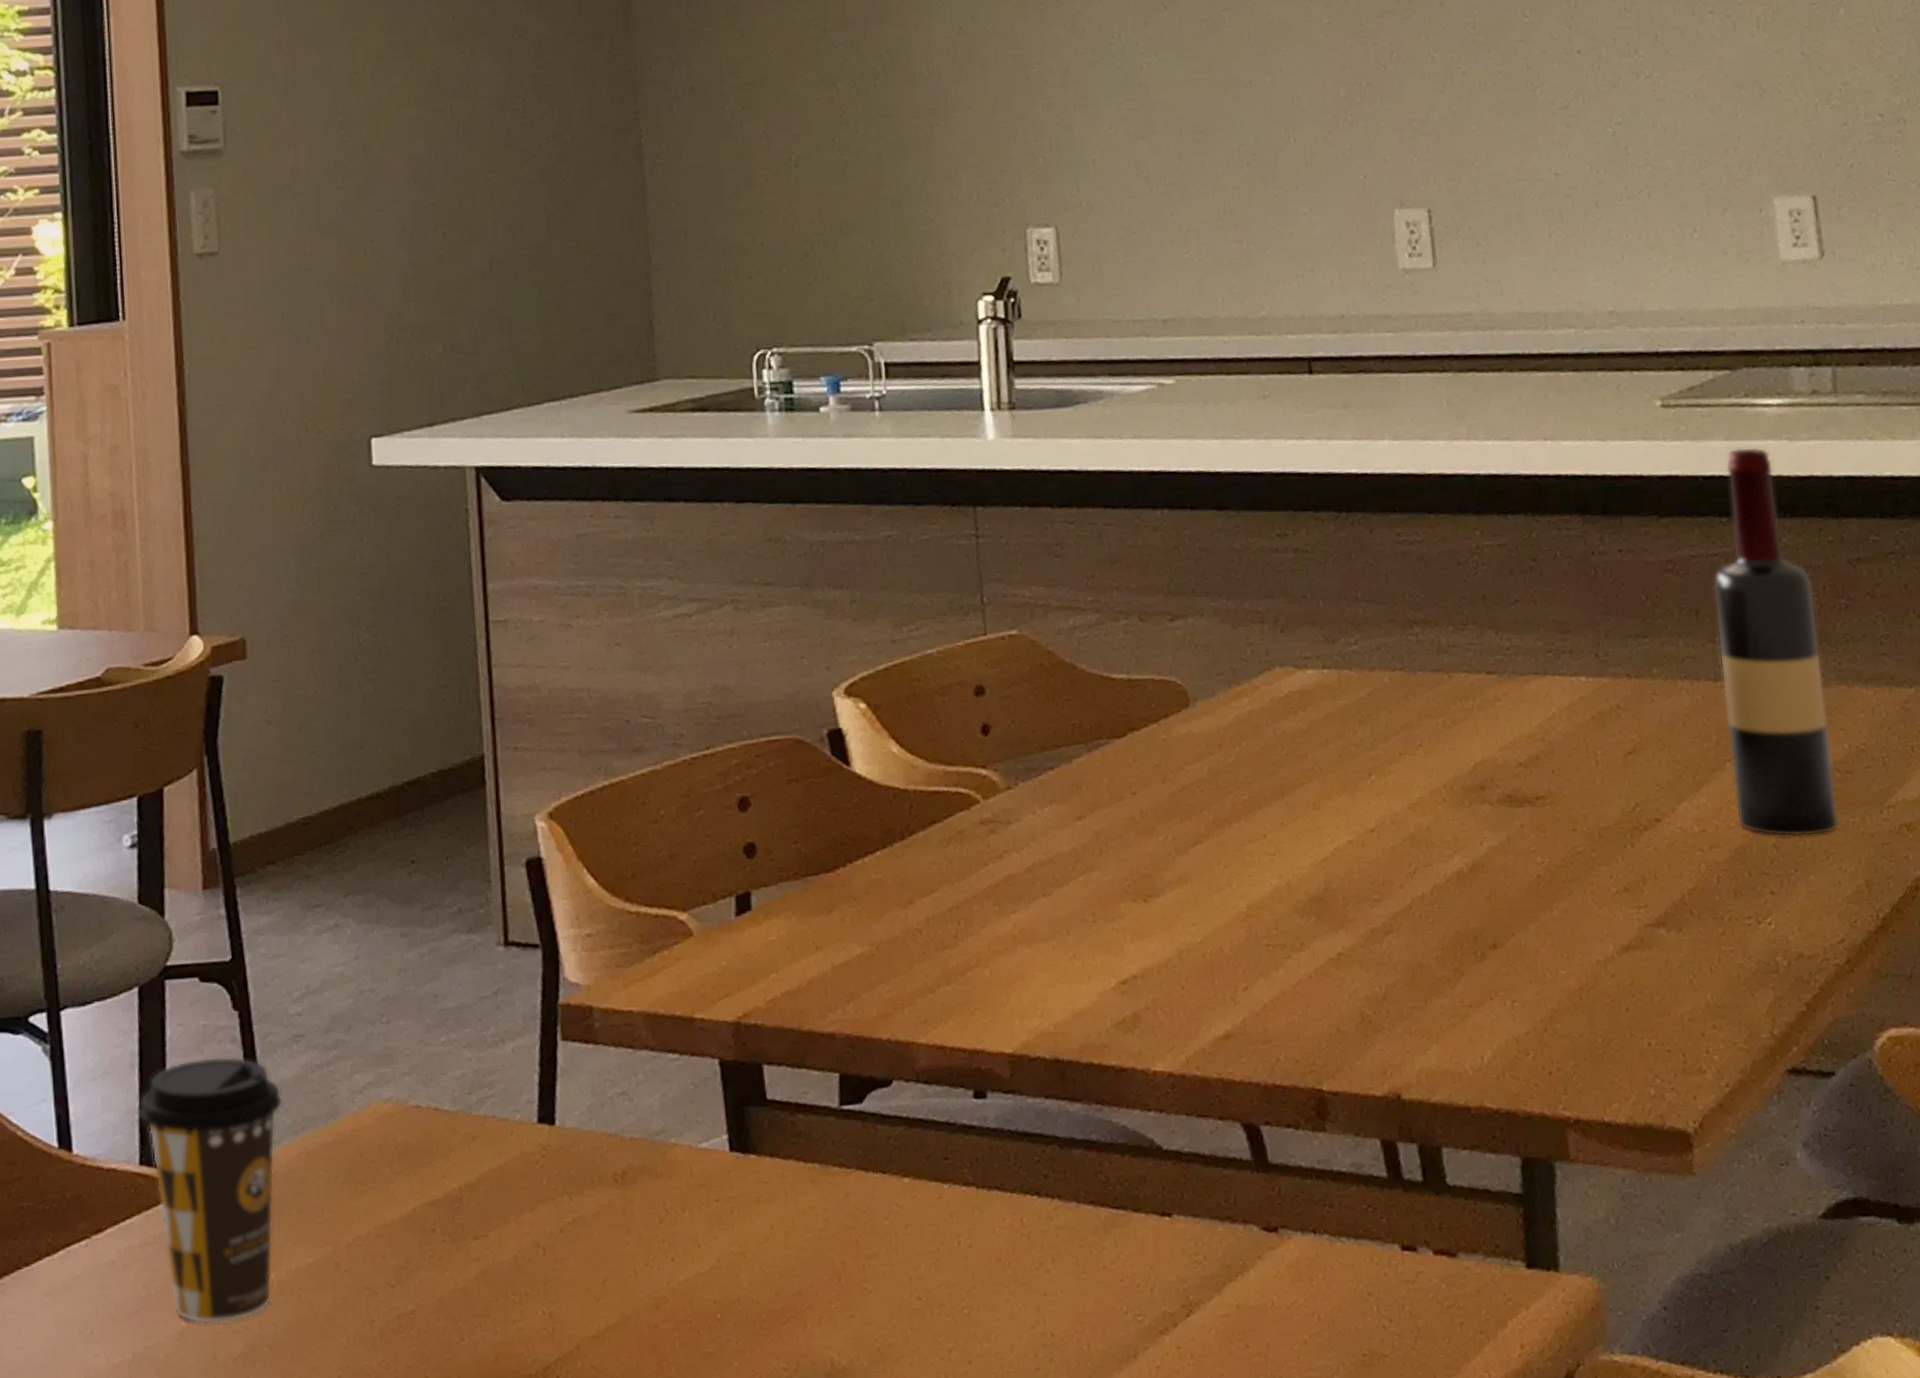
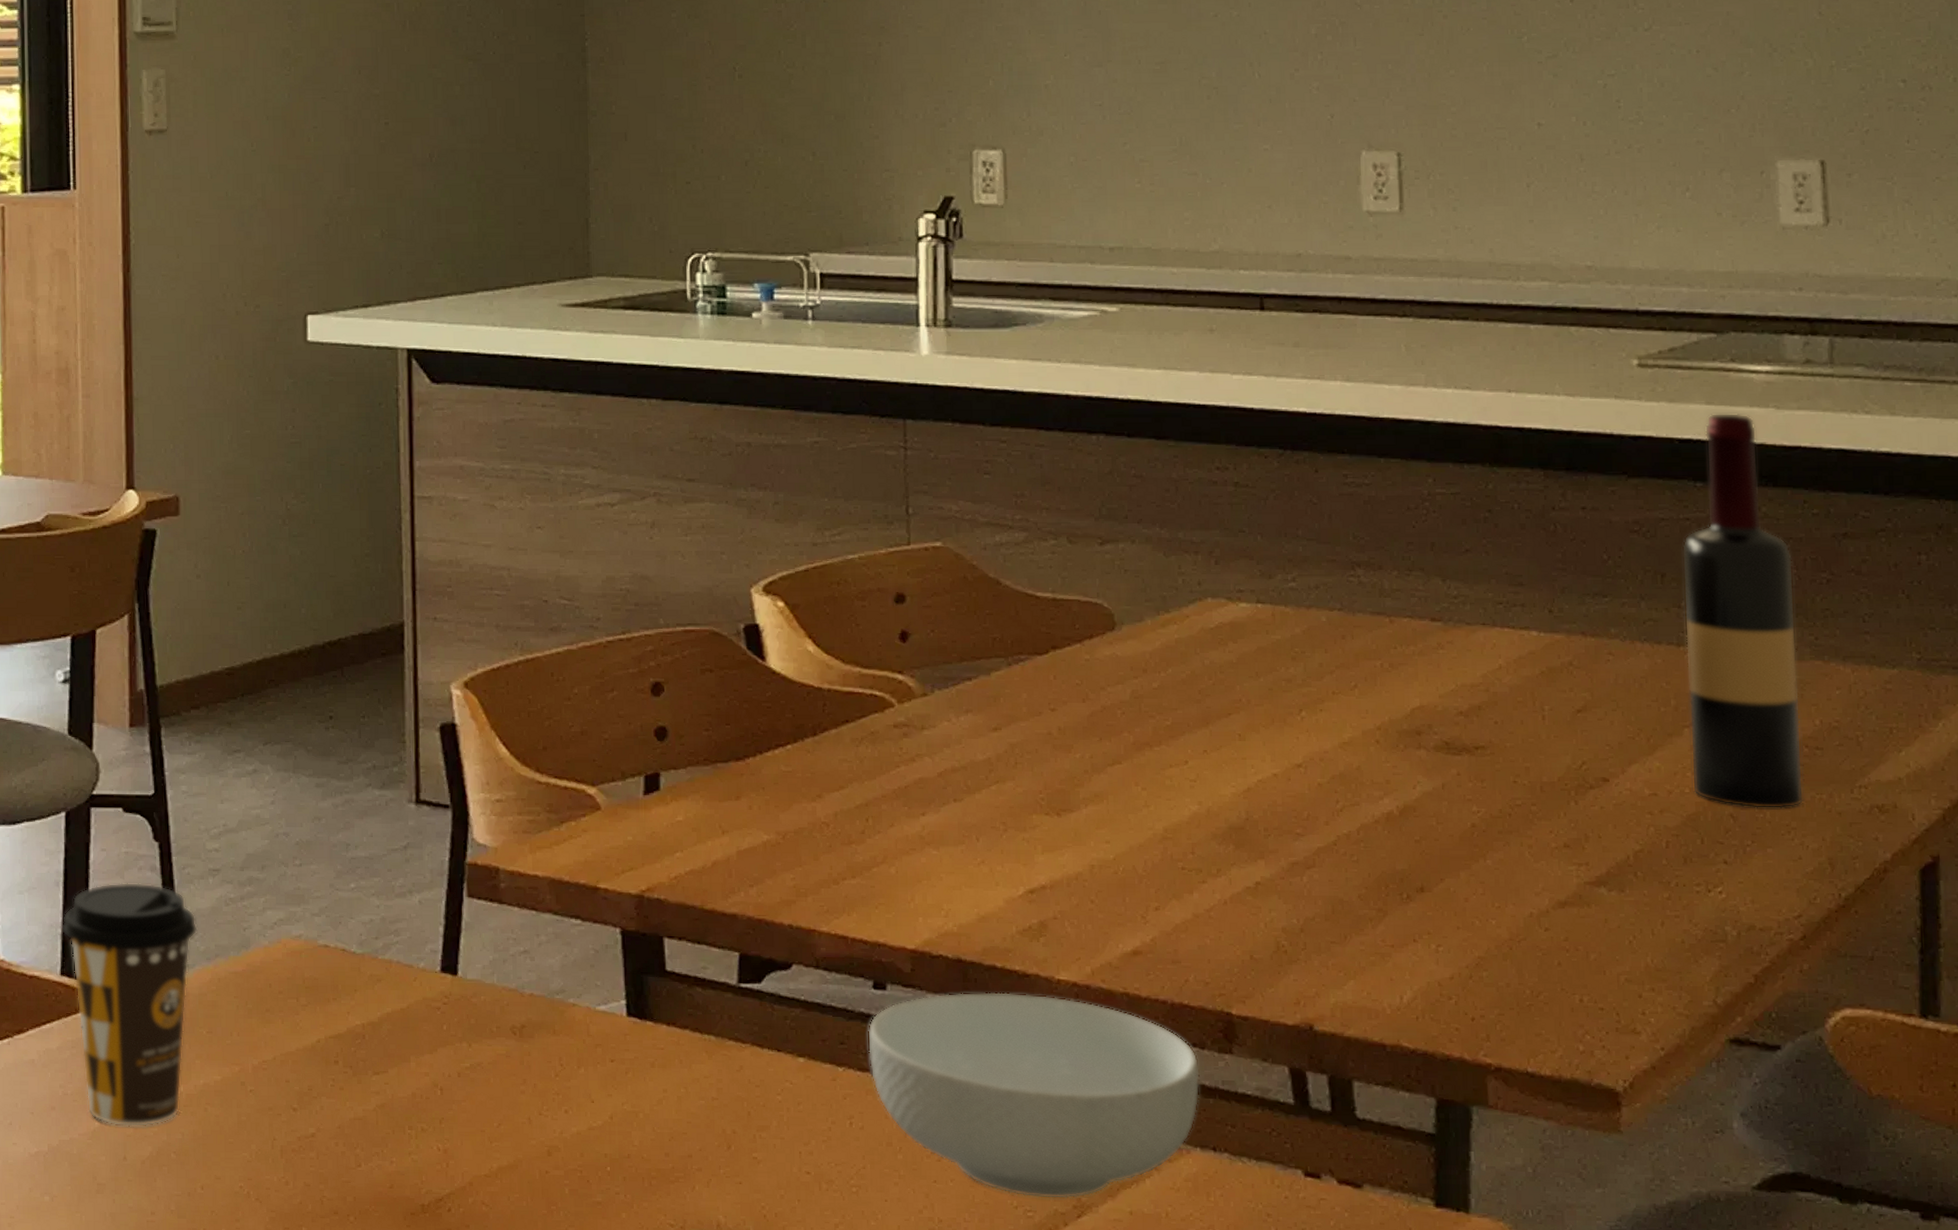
cereal bowl: none [970,1088,1297,1301] -> present [867,992,1200,1200]

